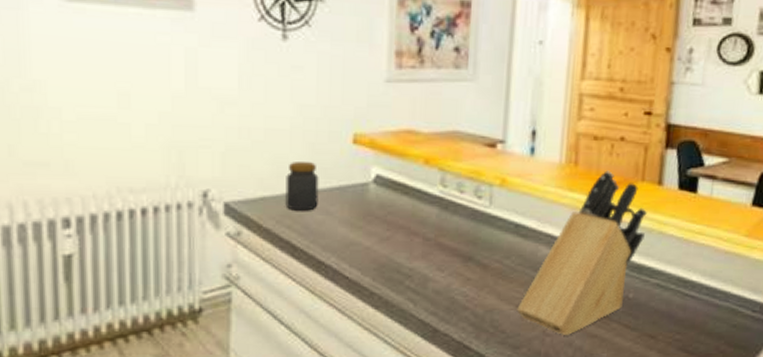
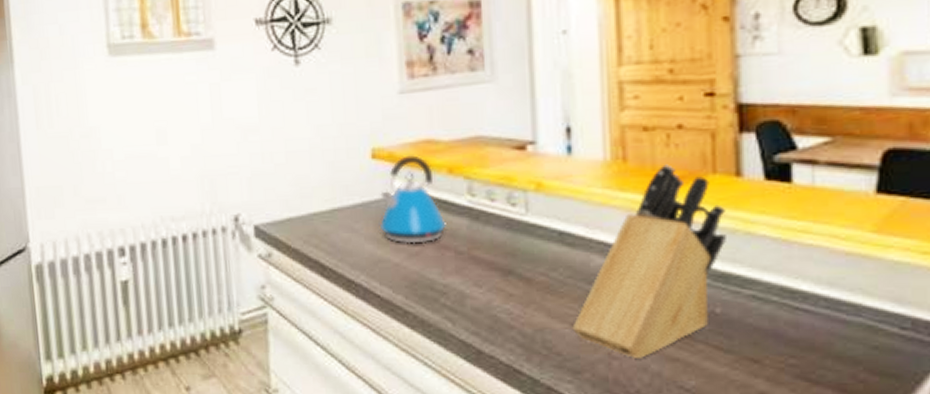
jar: present [285,162,319,211] -> none [309,180,343,230]
kettle: none [354,143,418,229] -> present [379,155,446,244]

